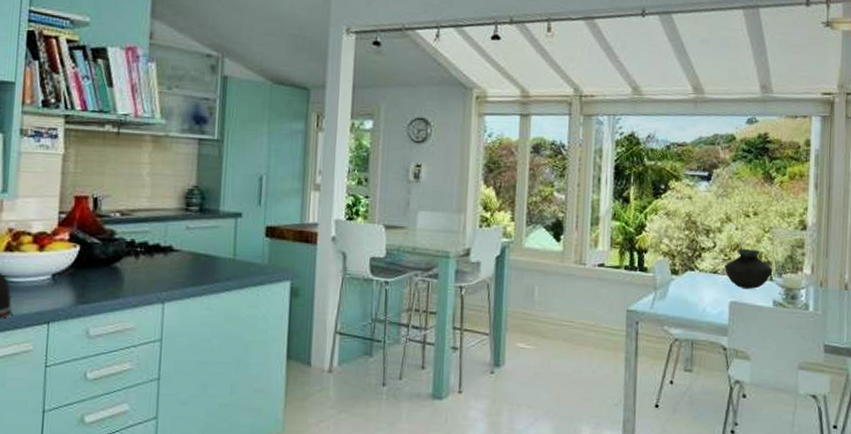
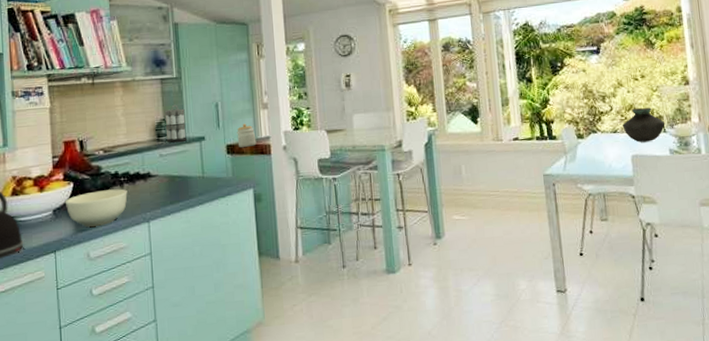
bowl: none [67,259,143,301] -> present [65,189,128,228]
spice rack: none [196,171,223,216] -> present [164,104,187,143]
jar: none [279,204,302,233] -> present [237,123,257,148]

